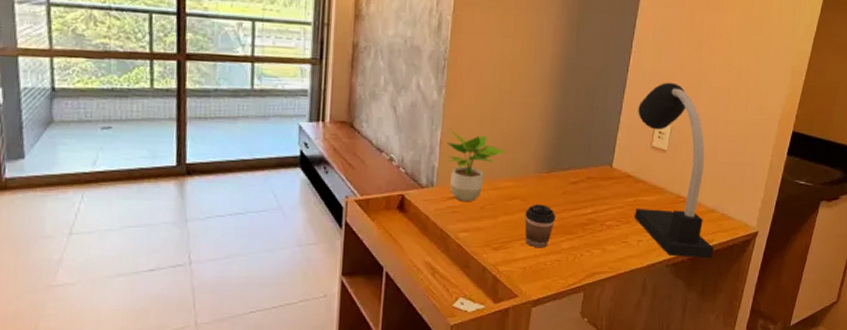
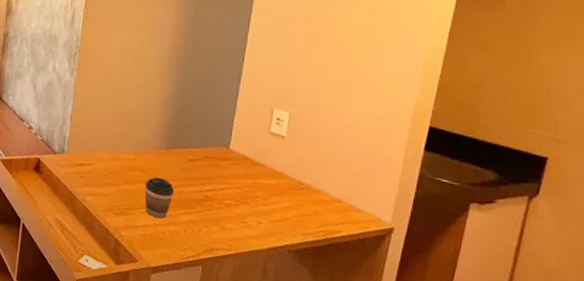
potted plant: present [447,129,506,201] -> none [77,105,128,169]
desk lamp: present [635,82,714,259] -> none [254,72,342,250]

